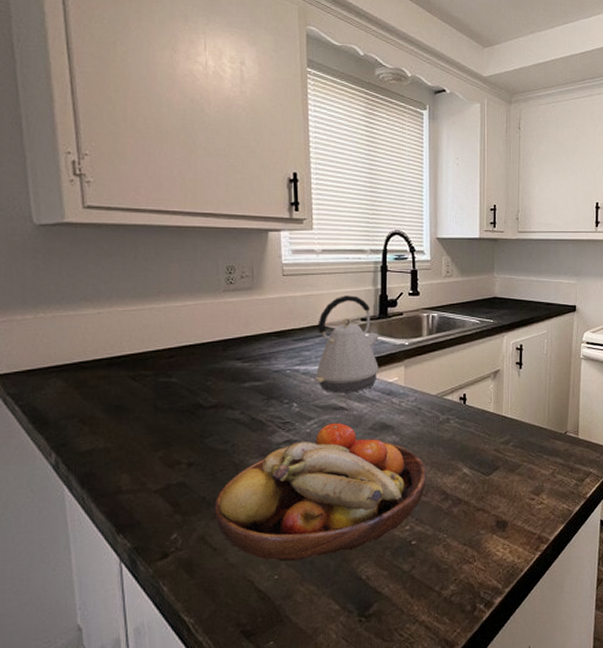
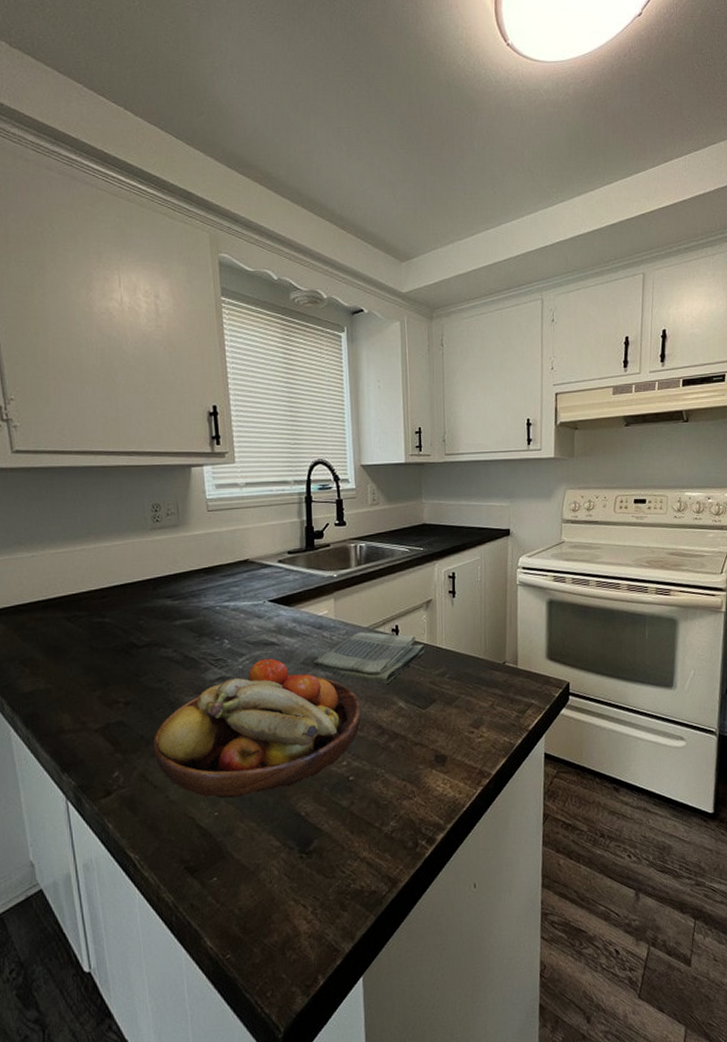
kettle: present [315,295,380,394] -> none [244,528,308,629]
dish towel: none [380,399,491,450] -> present [312,632,425,684]

